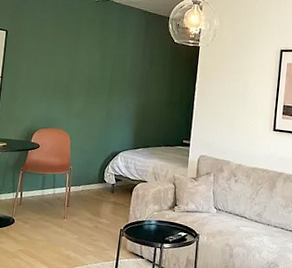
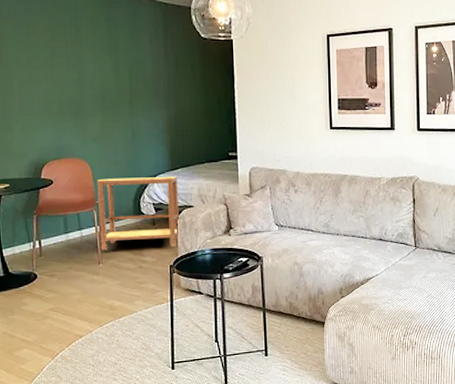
side table: none [67,148,138,214] -> present [97,177,179,251]

